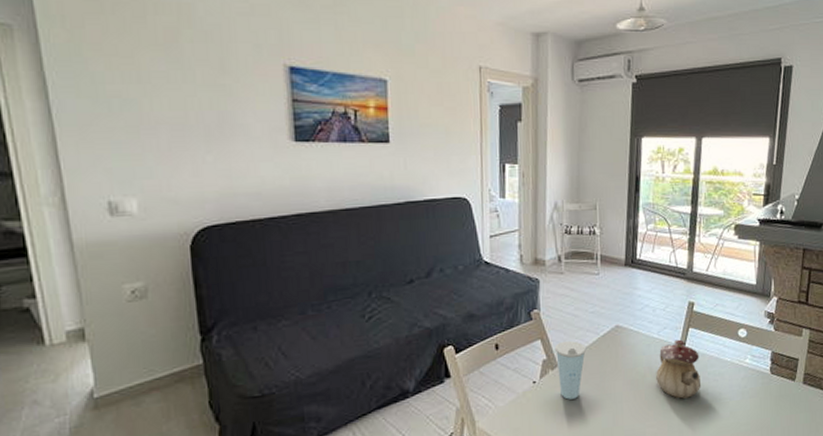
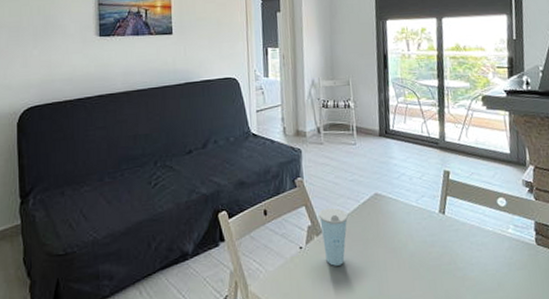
teapot: present [656,339,700,399] -> none [417,208,464,269]

